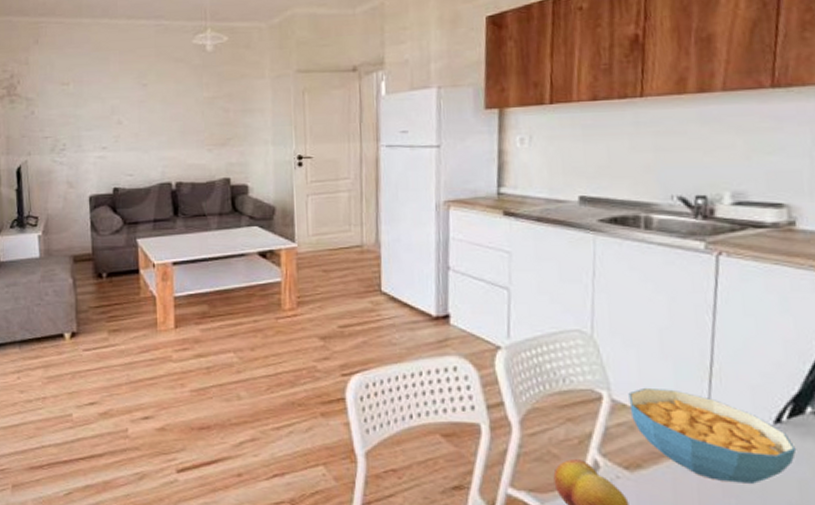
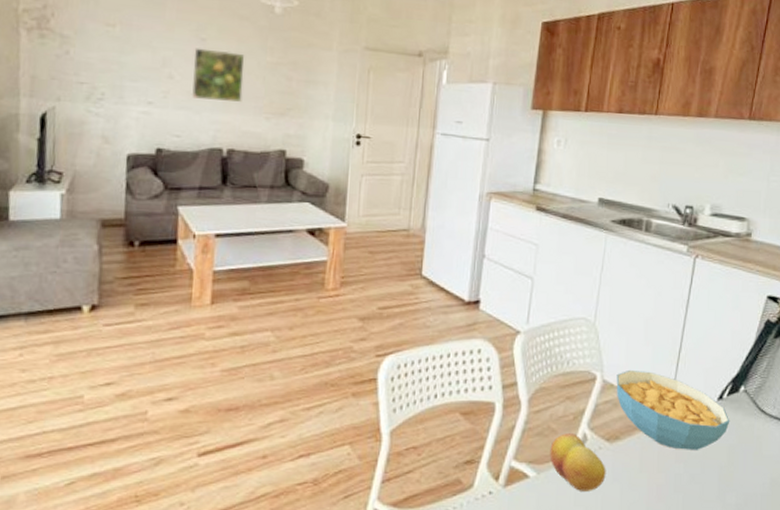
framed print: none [137,92,185,139] -> present [191,48,245,103]

